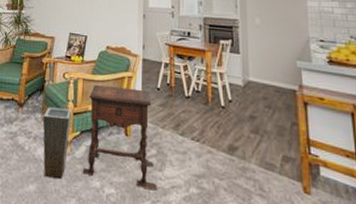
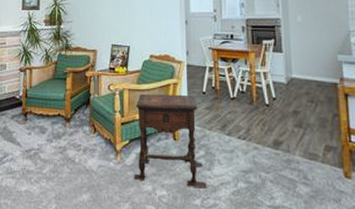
vase: present [42,107,73,180] -> none [91,119,120,187]

